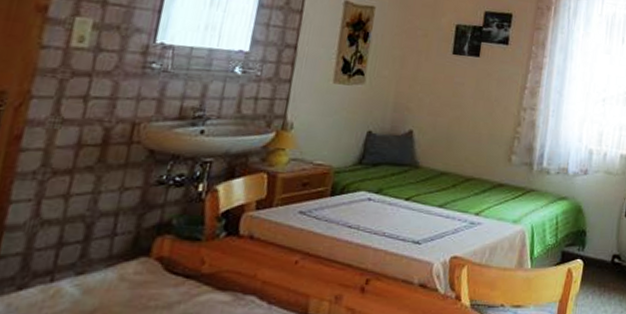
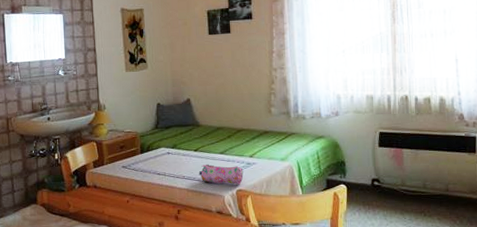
pencil case: none [404,218,464,250] -> present [198,164,244,185]

